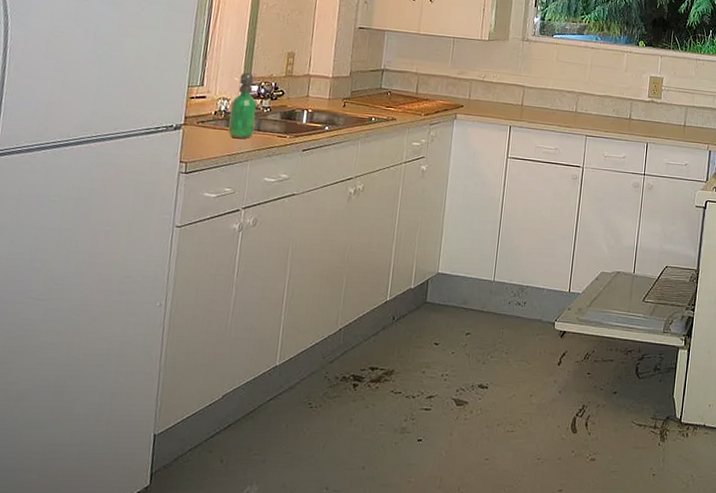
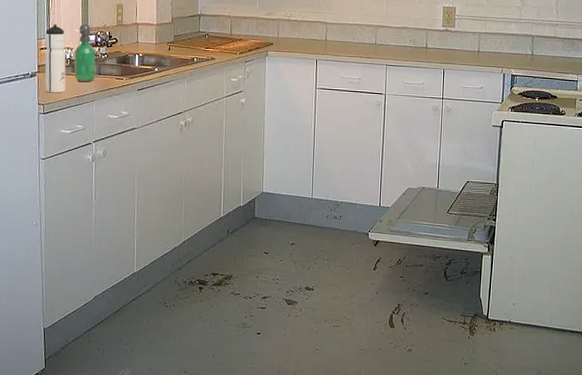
water bottle: none [190,70,223,150] -> present [45,24,66,93]

